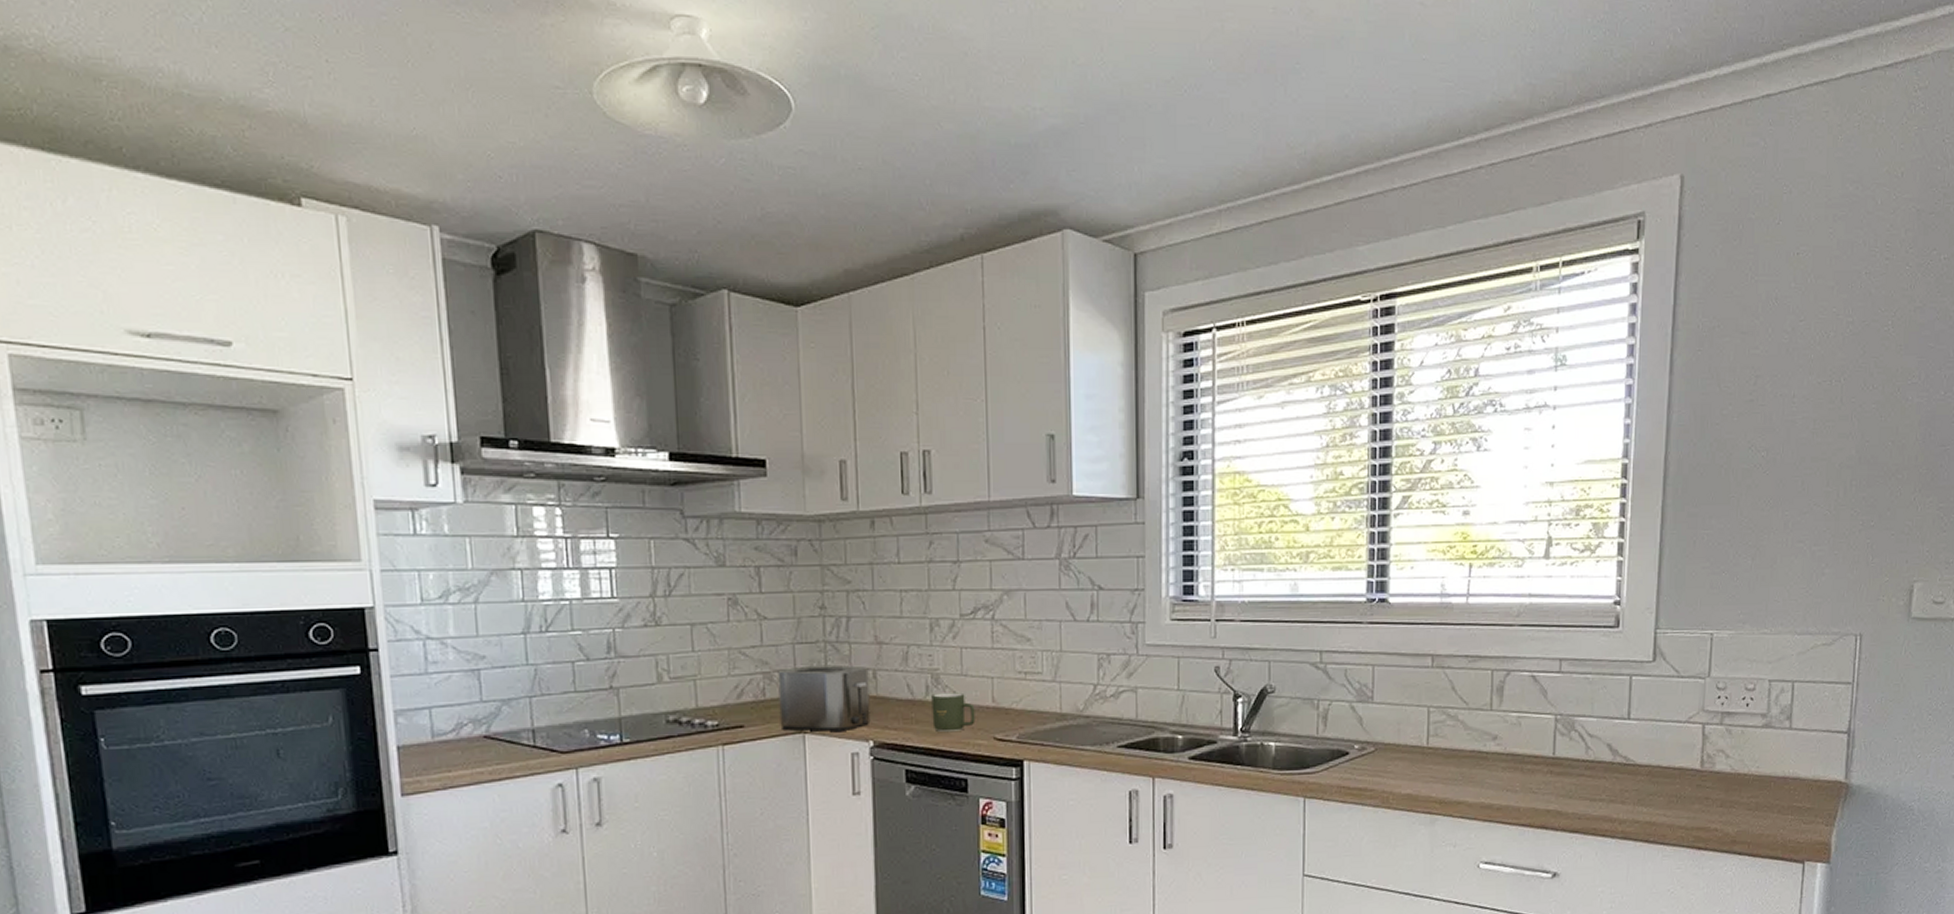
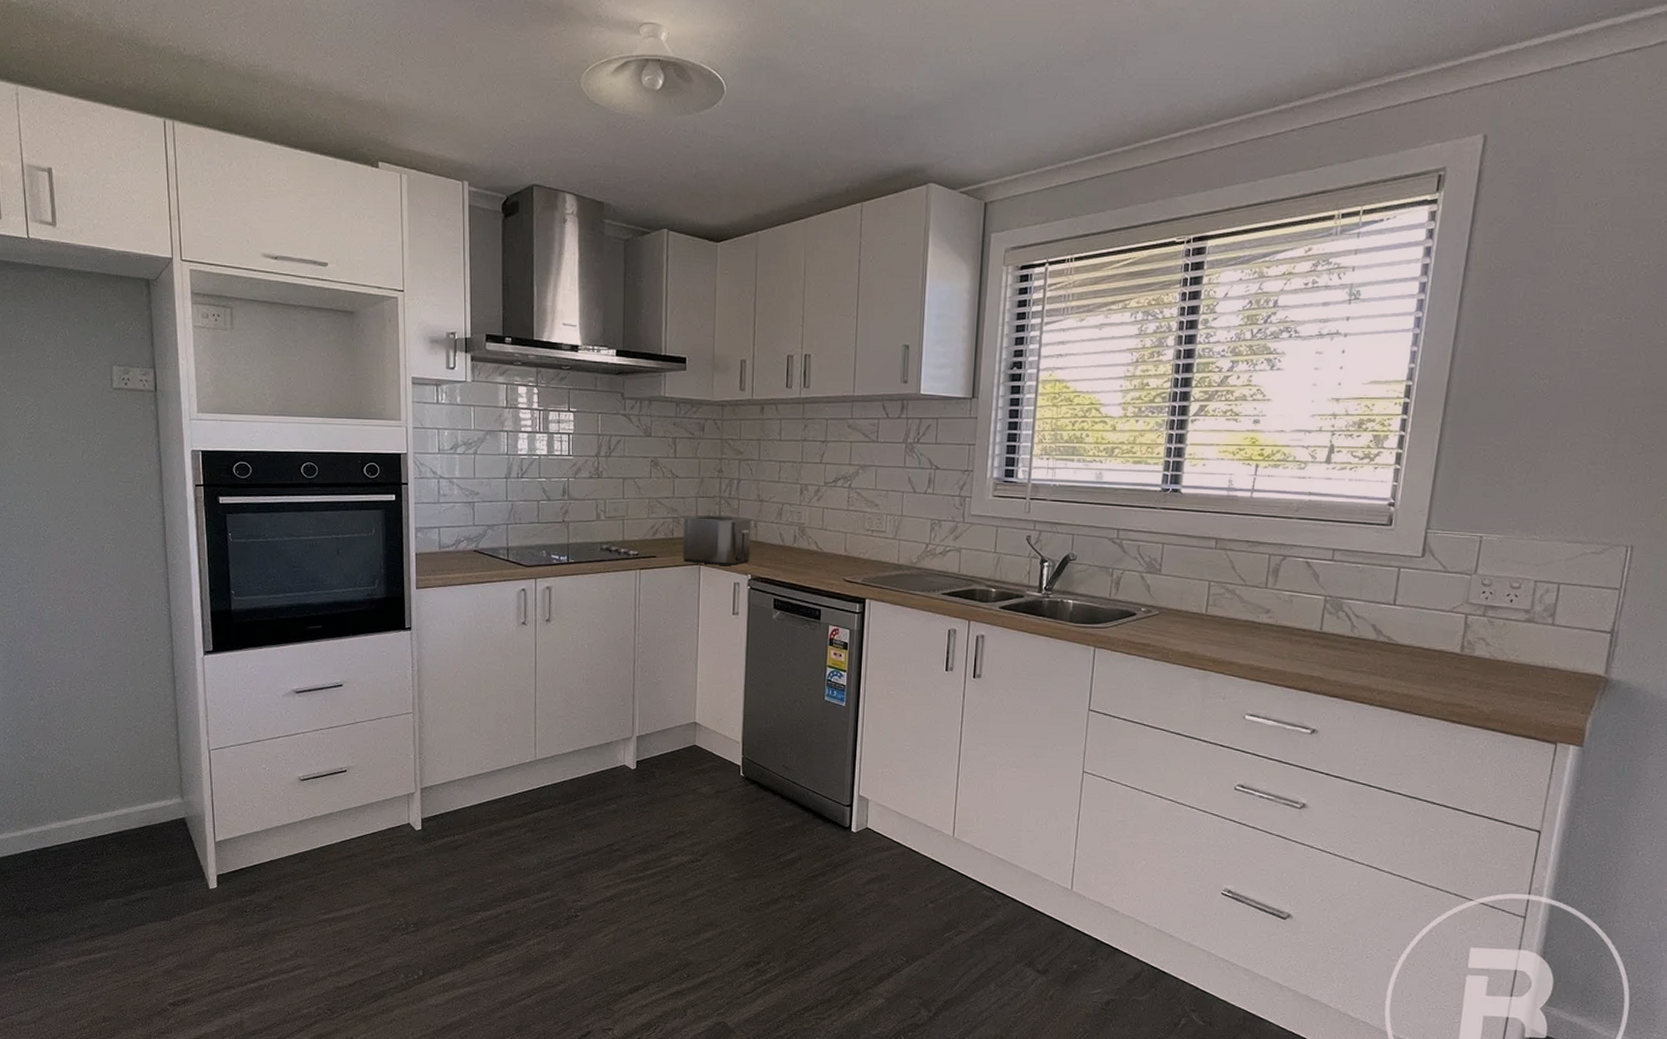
mug: present [931,692,975,733] -> none [797,542,831,573]

